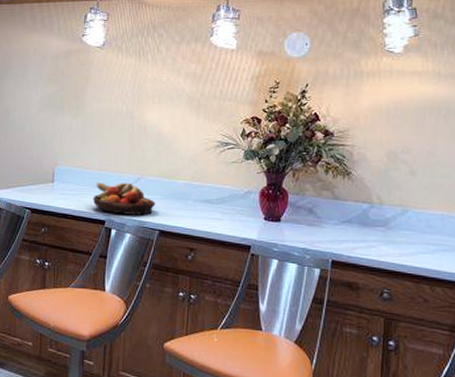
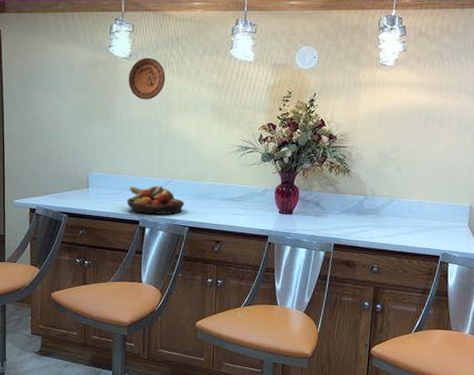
decorative plate: none [100,46,140,90] -> present [128,57,166,100]

